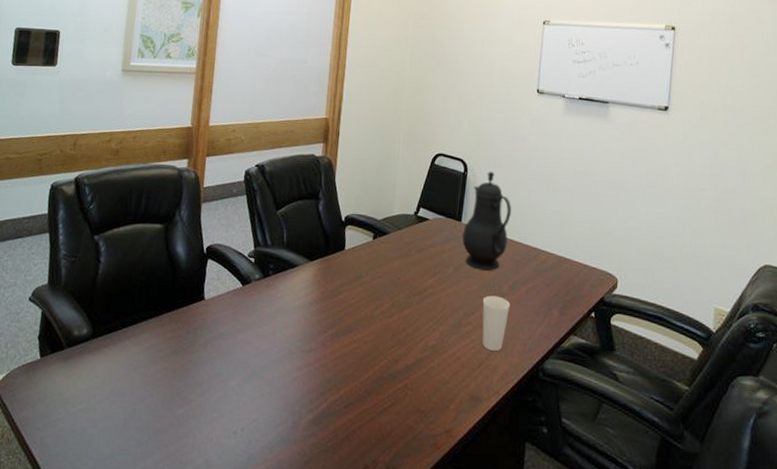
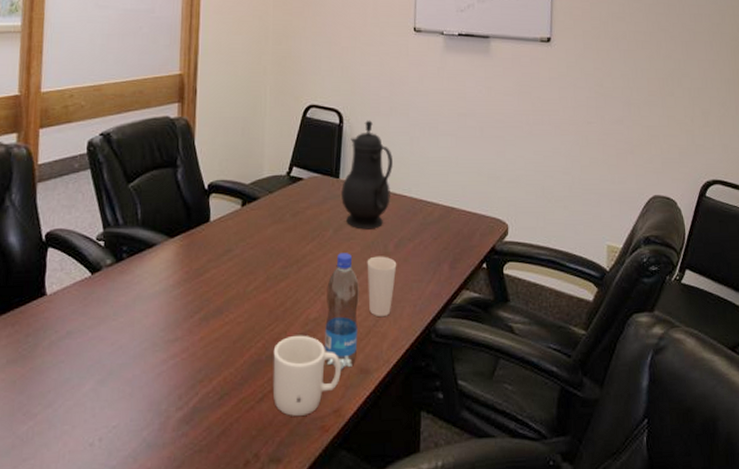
mug: none [392,358,454,432] -> present [272,335,341,416]
bottle: none [439,289,475,396] -> present [324,253,359,371]

